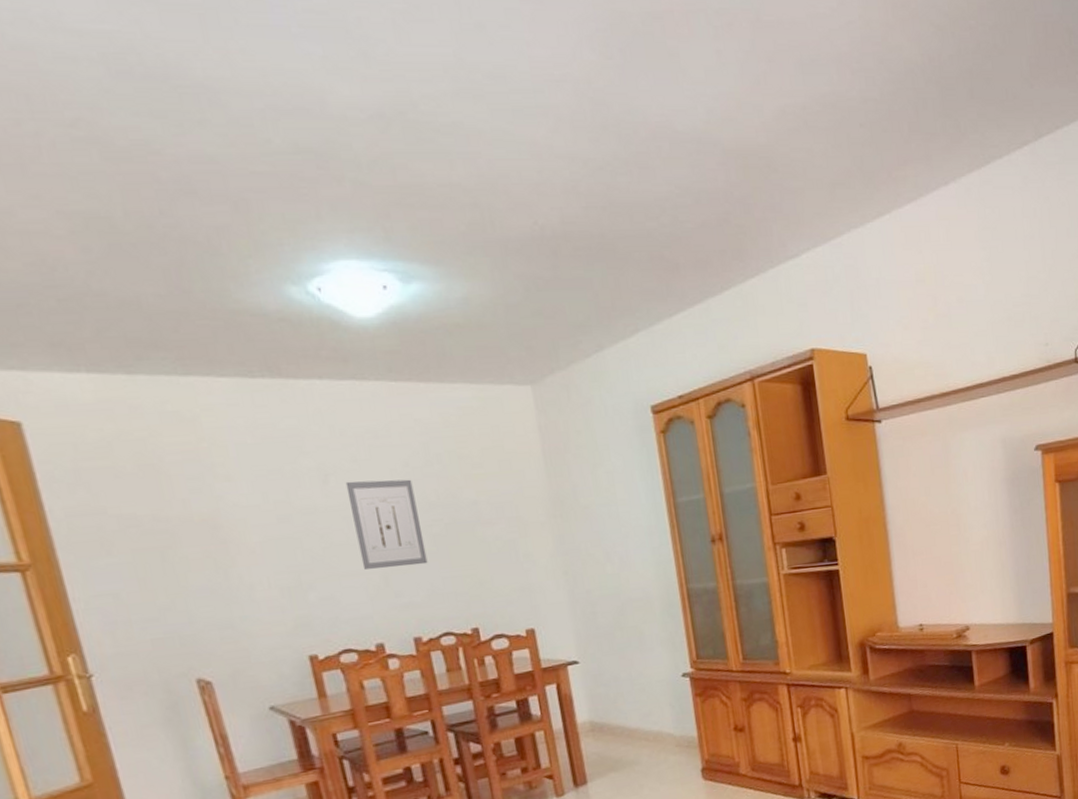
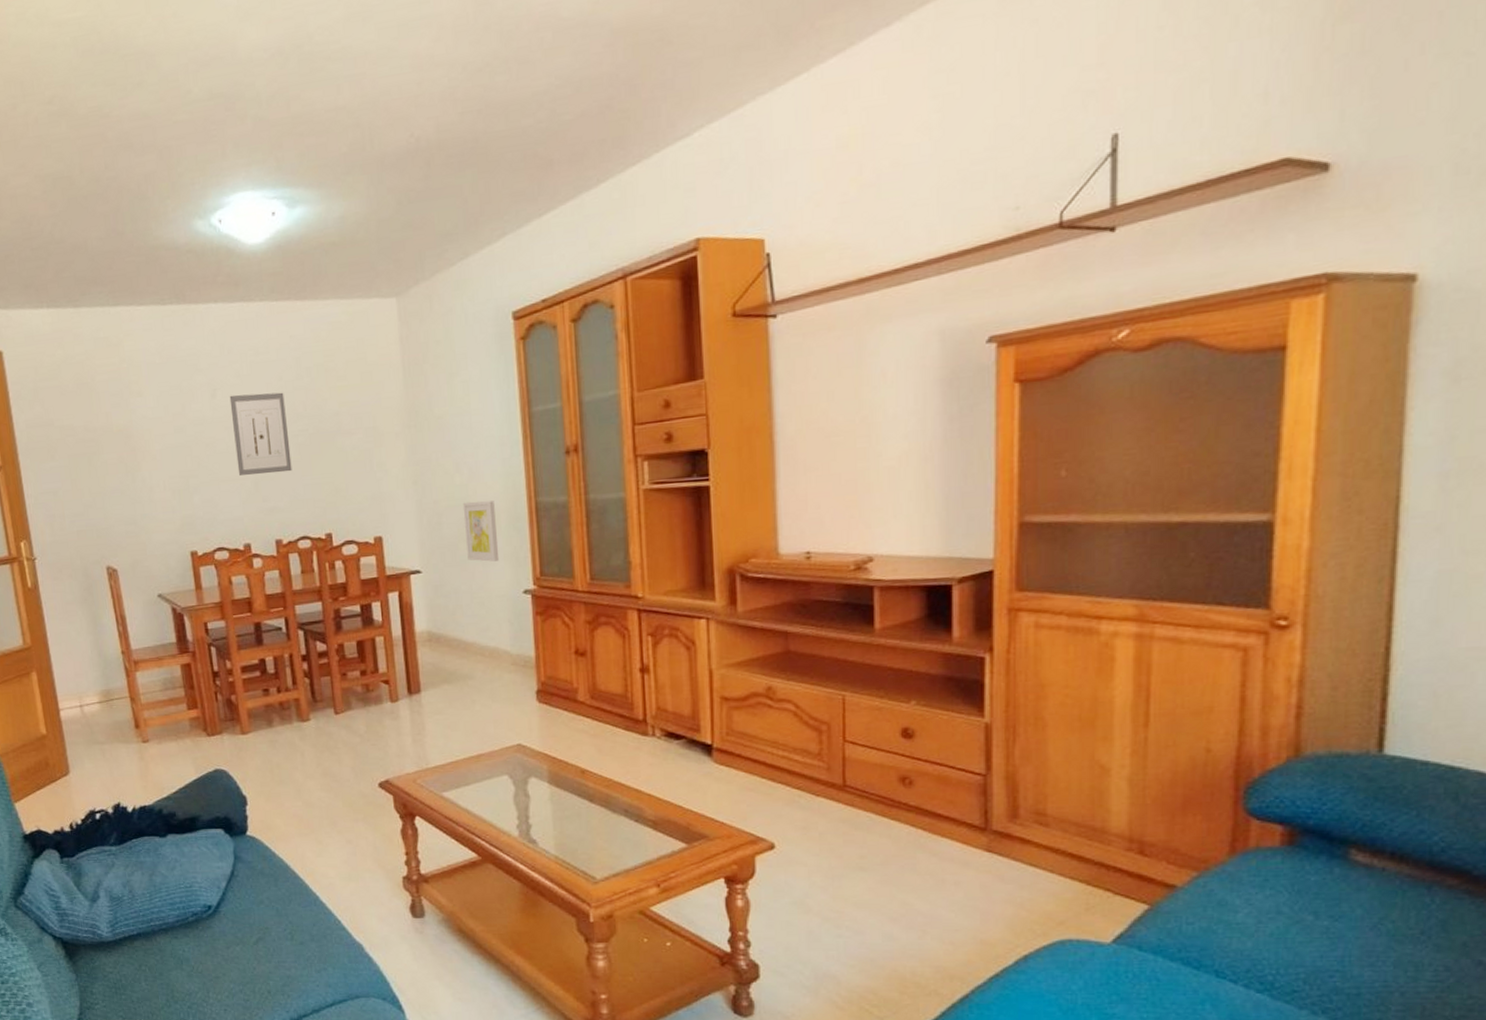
wall art: none [616,589,657,649] -> present [462,501,500,562]

